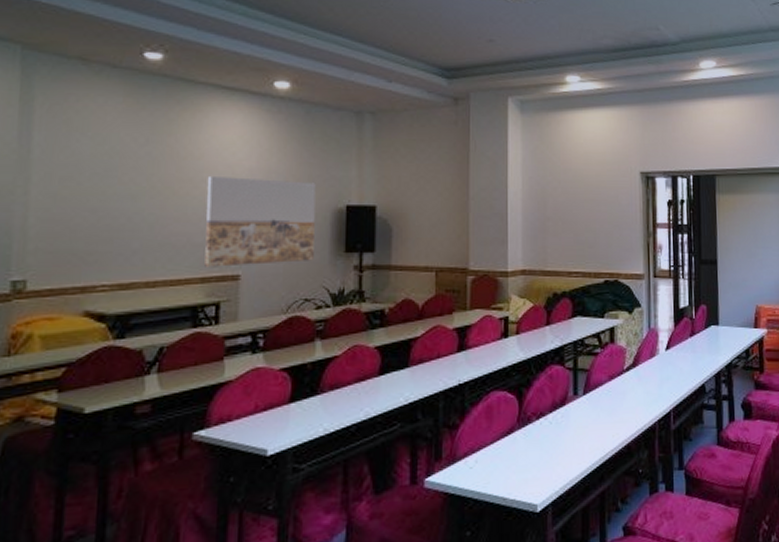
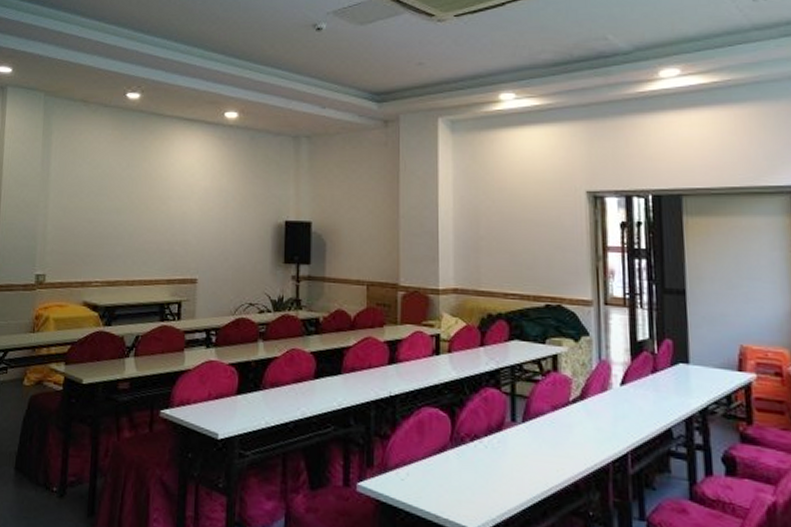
wall art: present [205,175,316,267] -> none [170,193,259,272]

